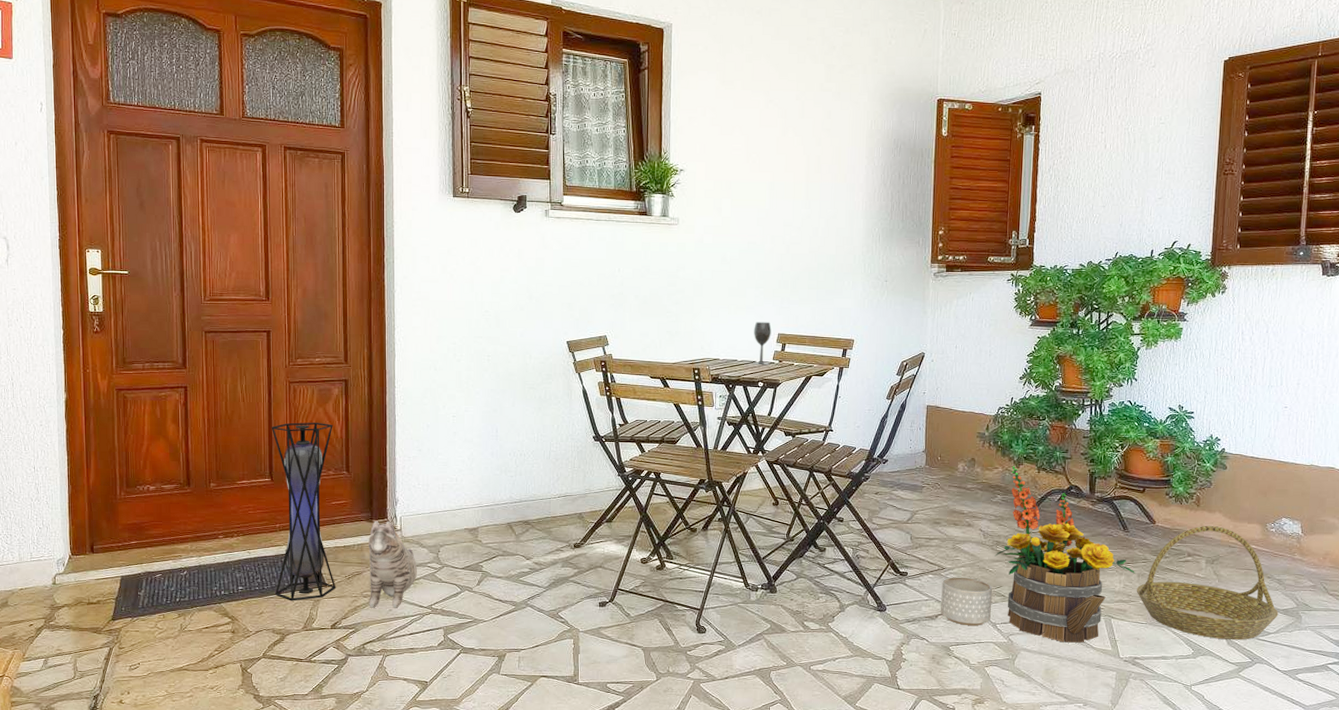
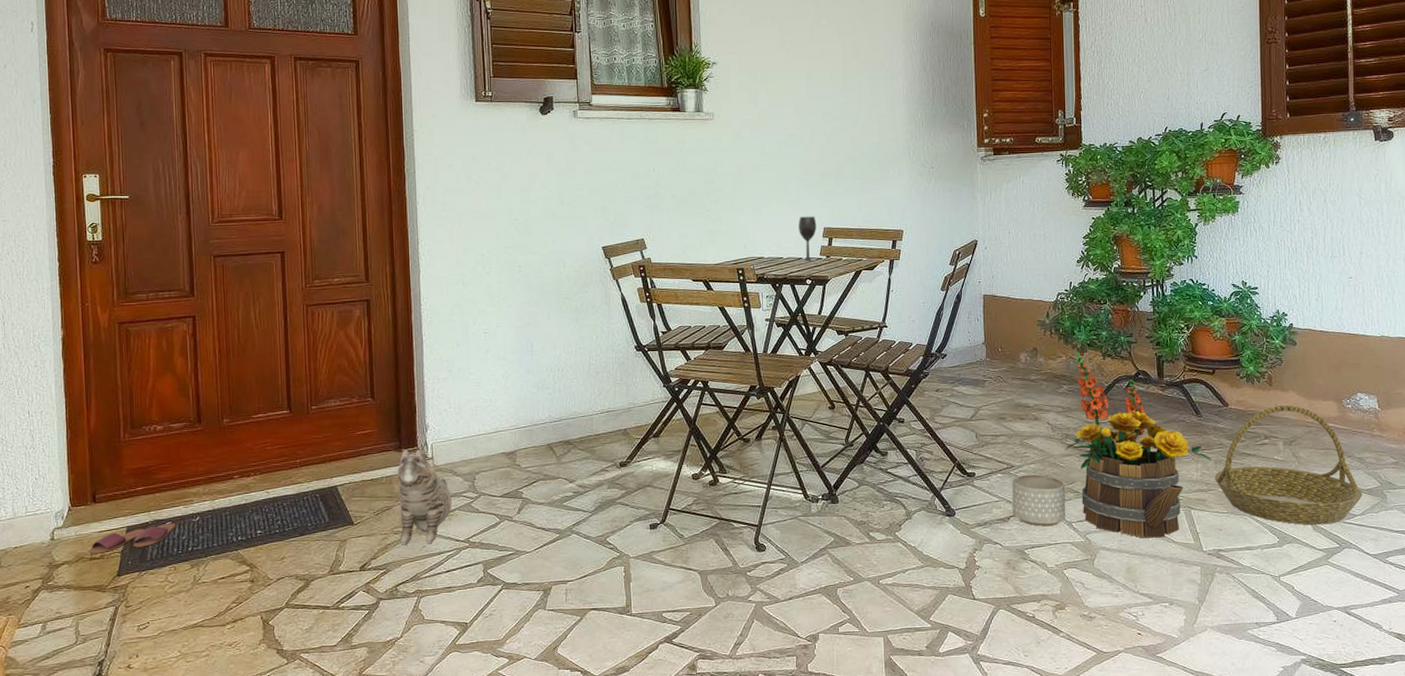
slippers: none [87,576,166,599] -> present [89,524,176,554]
lantern: present [271,422,336,601] -> none [288,346,364,543]

